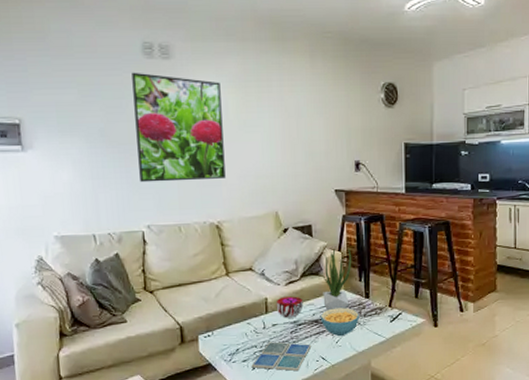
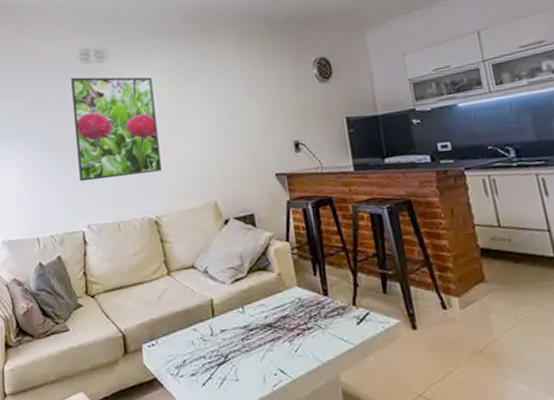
drink coaster: present [251,342,312,372] -> none [200,351,267,388]
decorative bowl: present [276,296,304,318] -> none [222,296,254,323]
cereal bowl: present [320,307,360,337] -> none [273,307,320,344]
potted plant: present [323,248,352,311] -> none [271,238,306,313]

